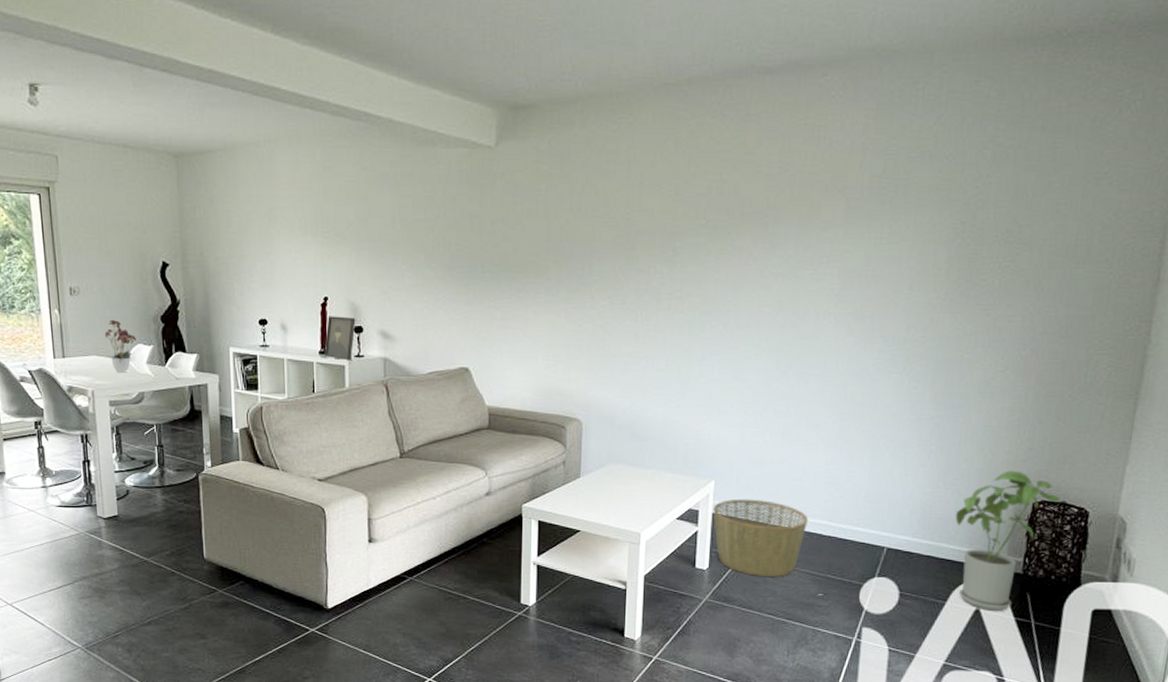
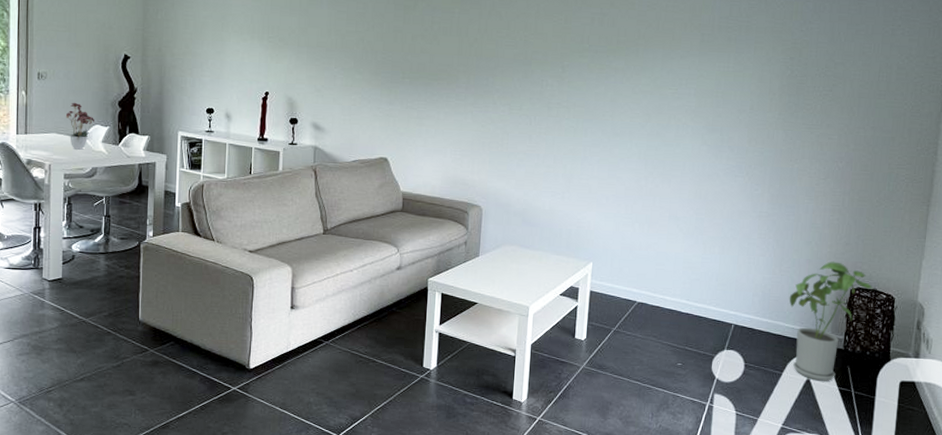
picture frame: present [324,316,356,361] -> none [262,108,292,148]
basket: present [713,498,809,578] -> none [590,279,670,348]

